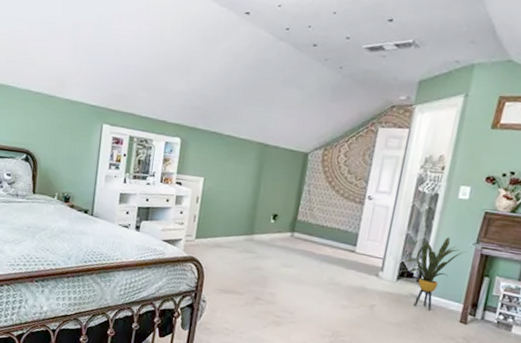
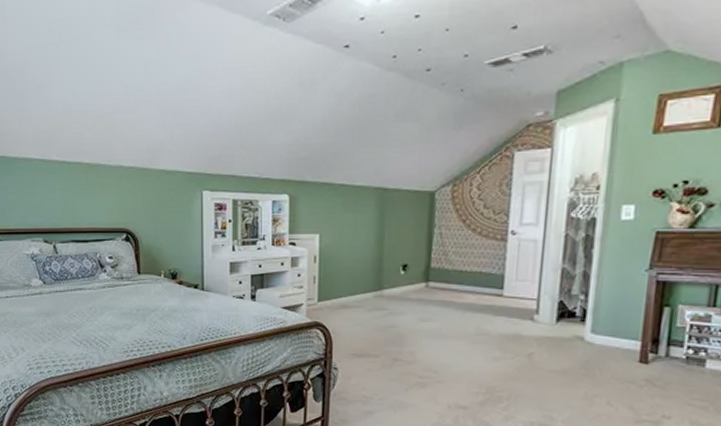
house plant: present [405,237,467,310] -> none [564,266,639,352]

